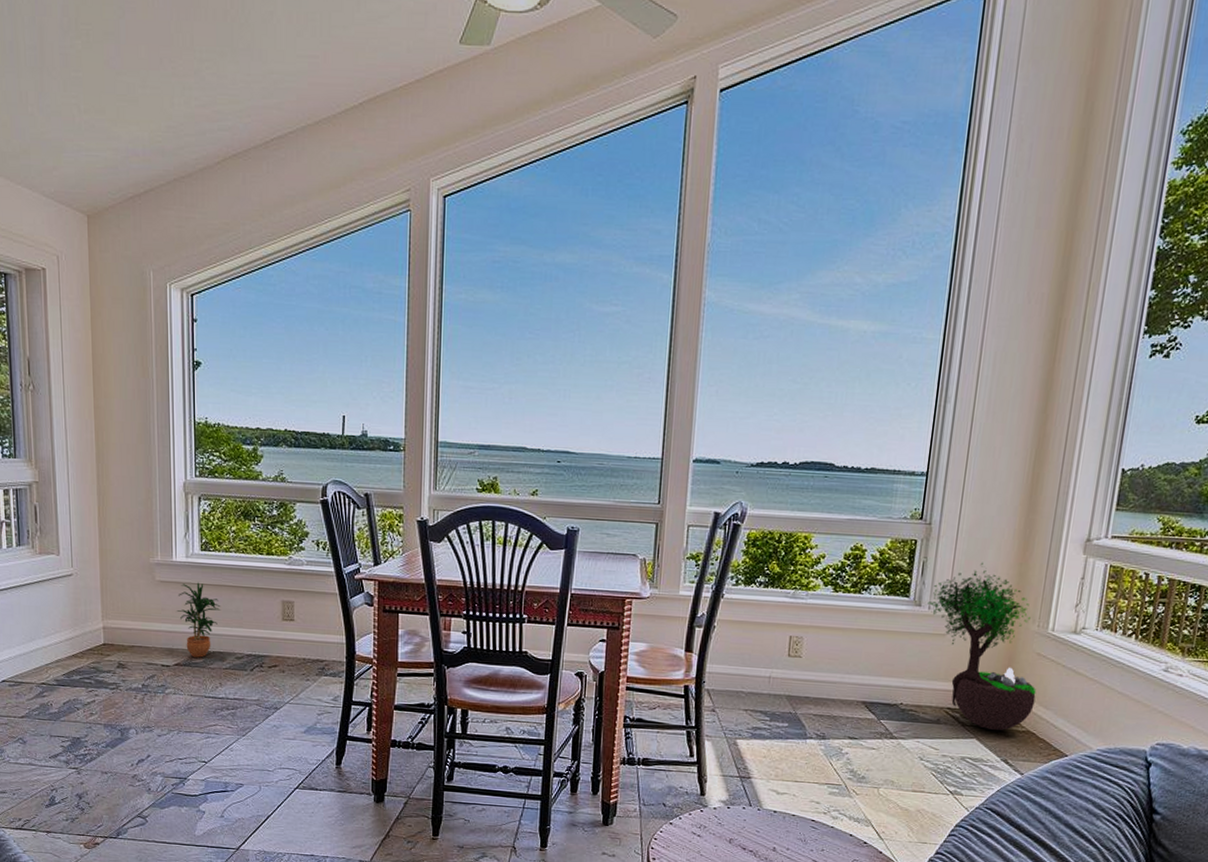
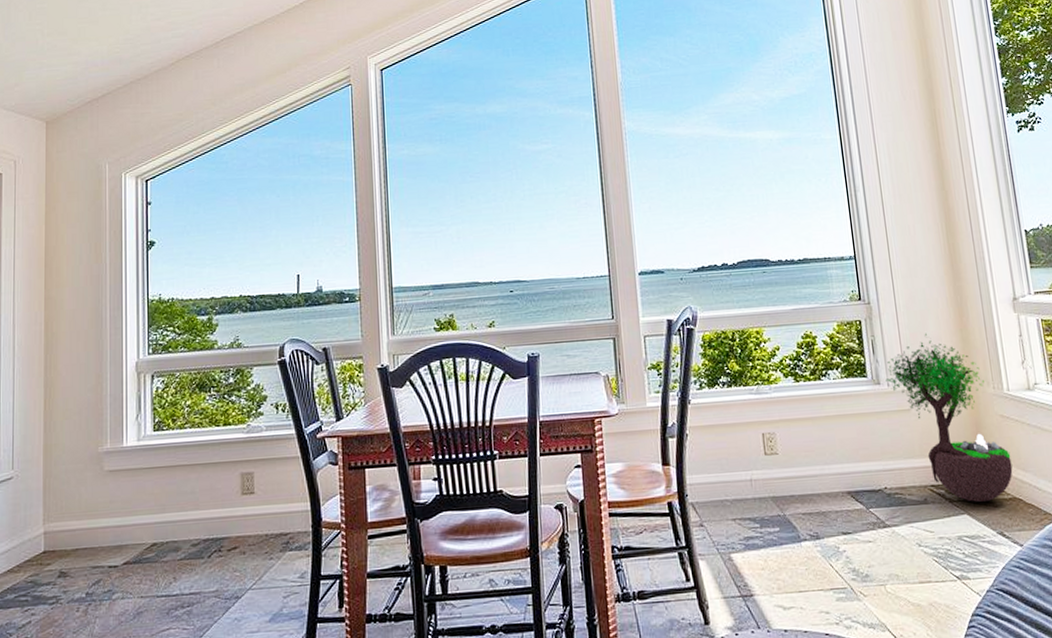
potted plant: present [176,582,221,658] -> none [126,466,175,552]

